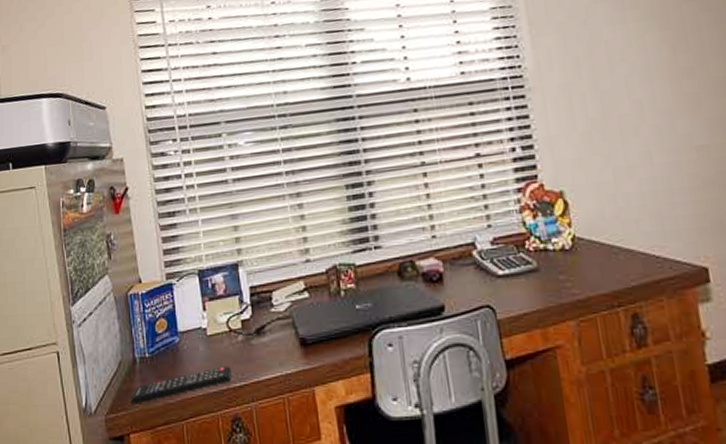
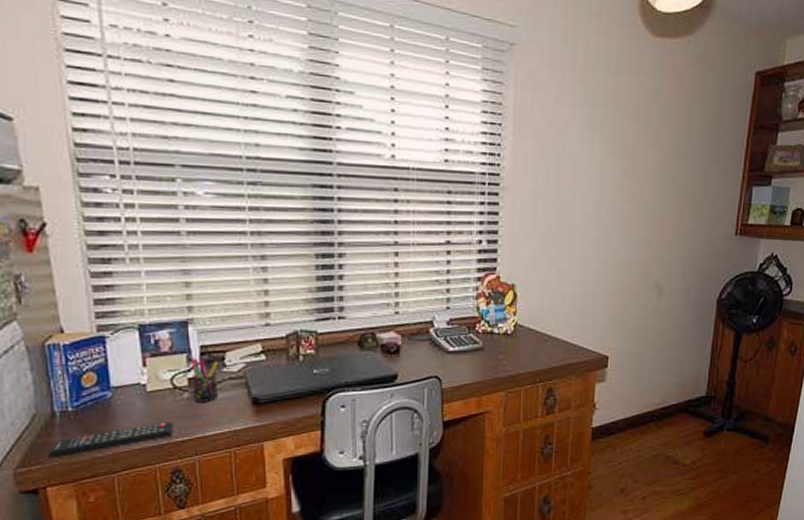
pen holder: none [241,298,269,345] -> present [189,356,219,402]

